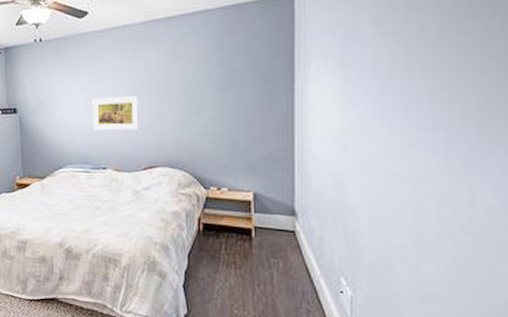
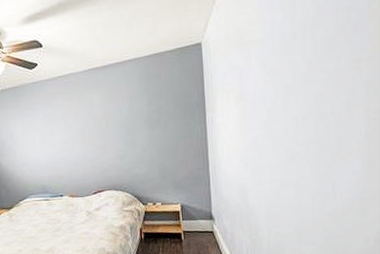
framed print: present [92,96,139,131] -> none [47,133,88,164]

